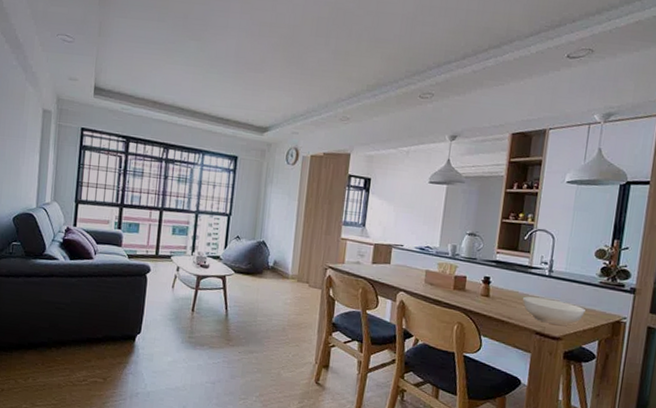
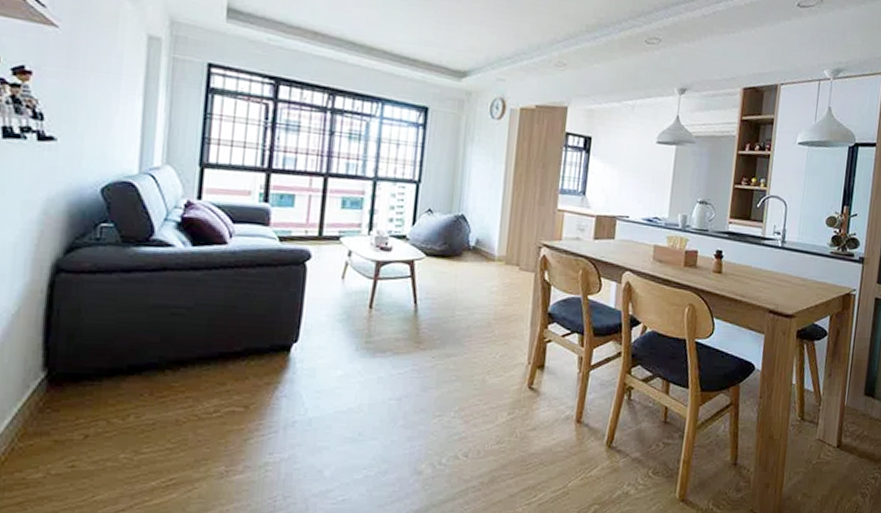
bowl: present [523,296,587,327] -> none [756,271,818,302]

